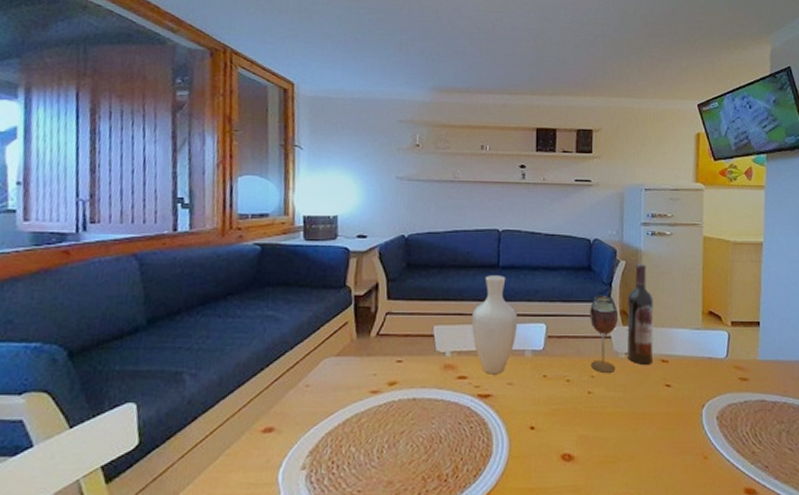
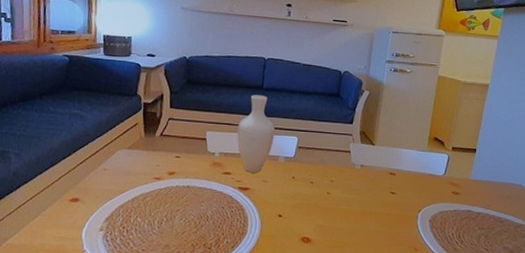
wineglass: present [590,295,618,374] -> none [331,117,358,180]
wine bottle: present [626,264,654,365] -> none [361,94,389,176]

